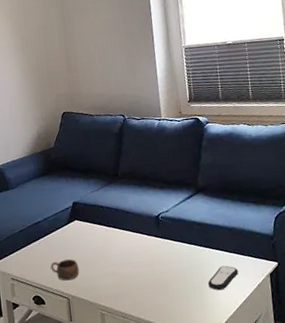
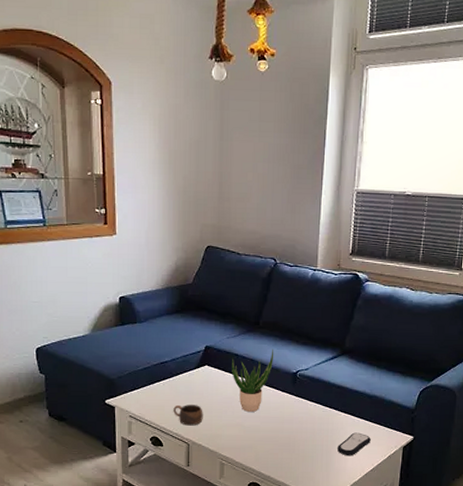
potted plant: none [98,196,136,260] -> present [232,348,274,412]

